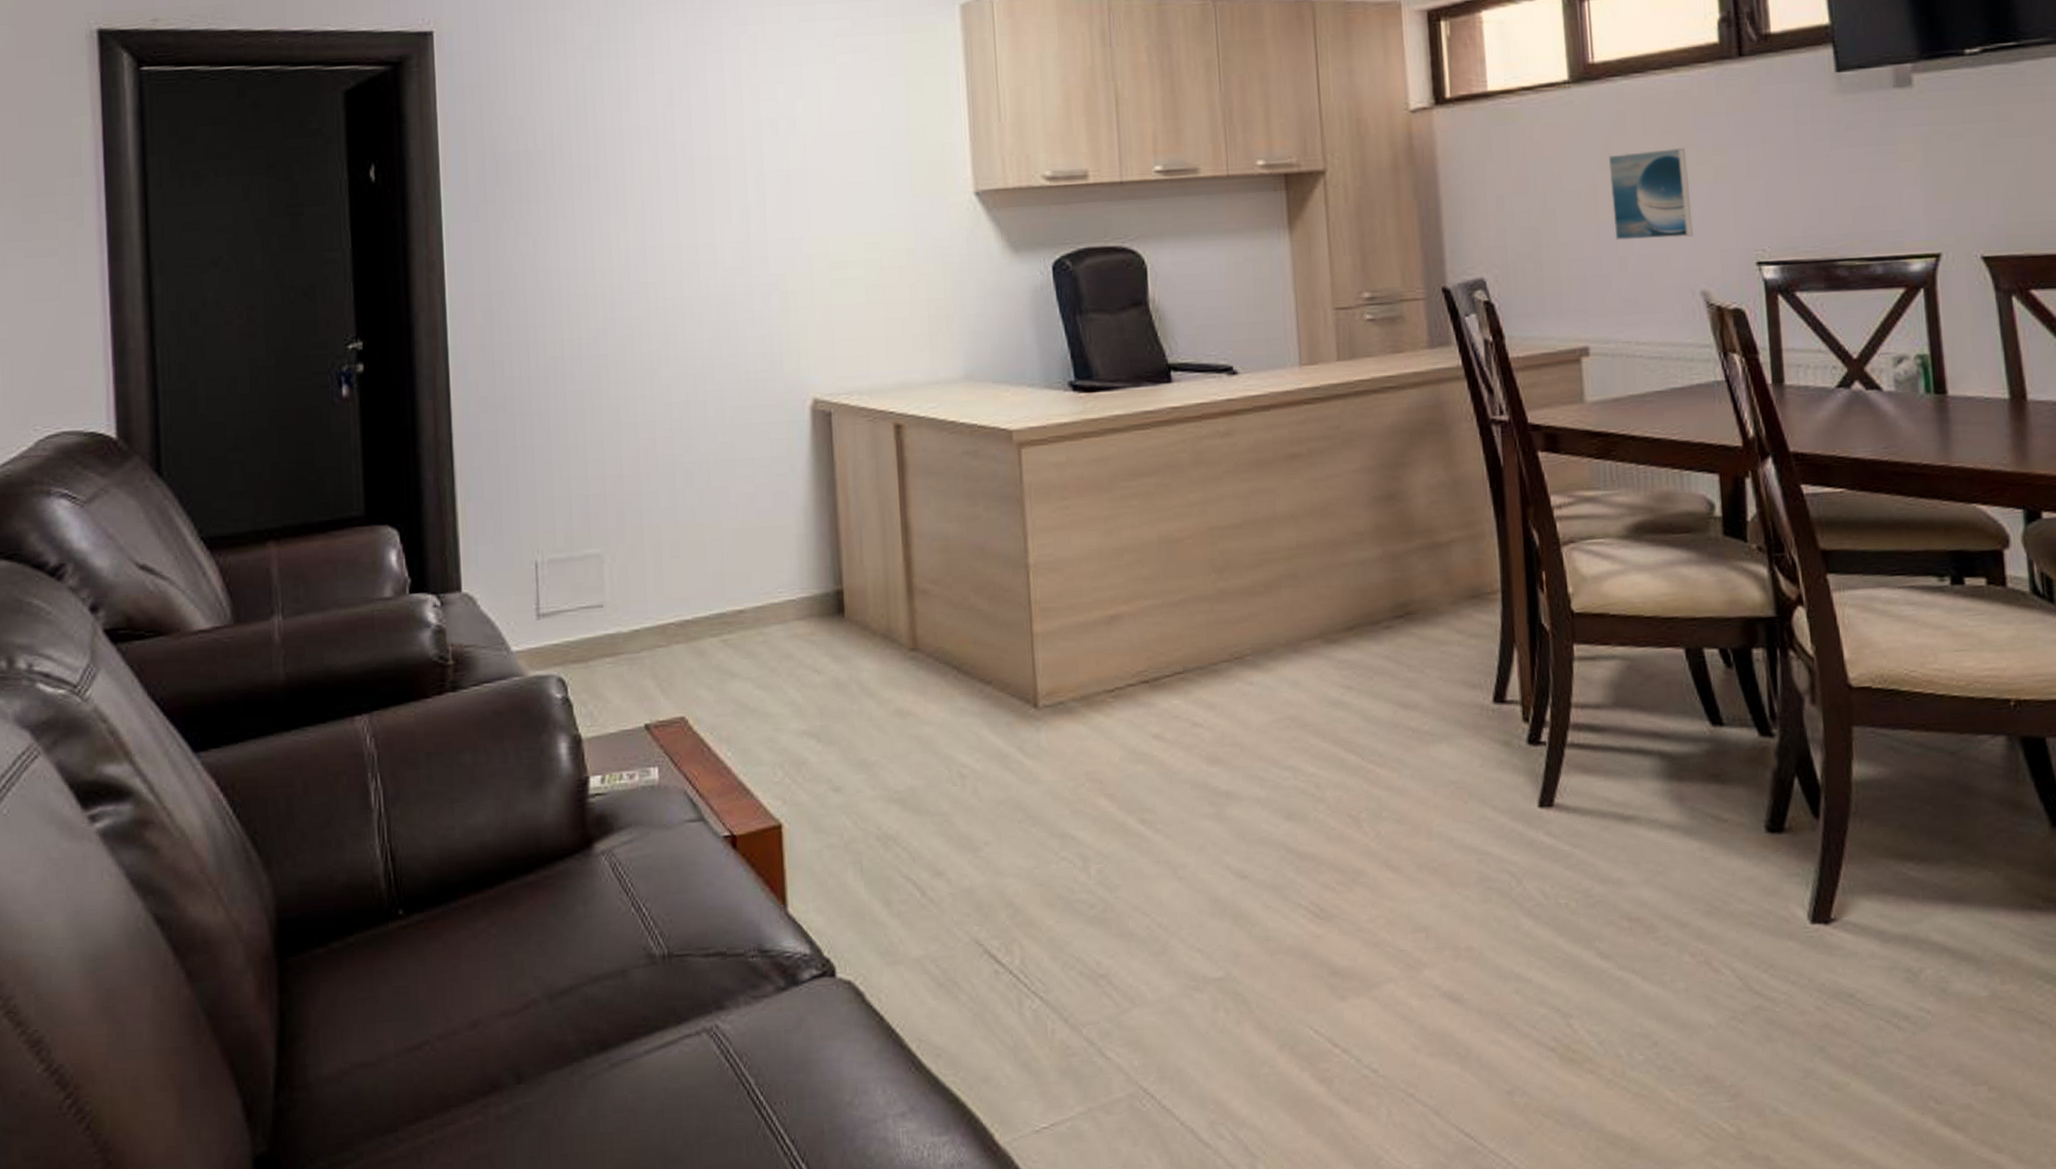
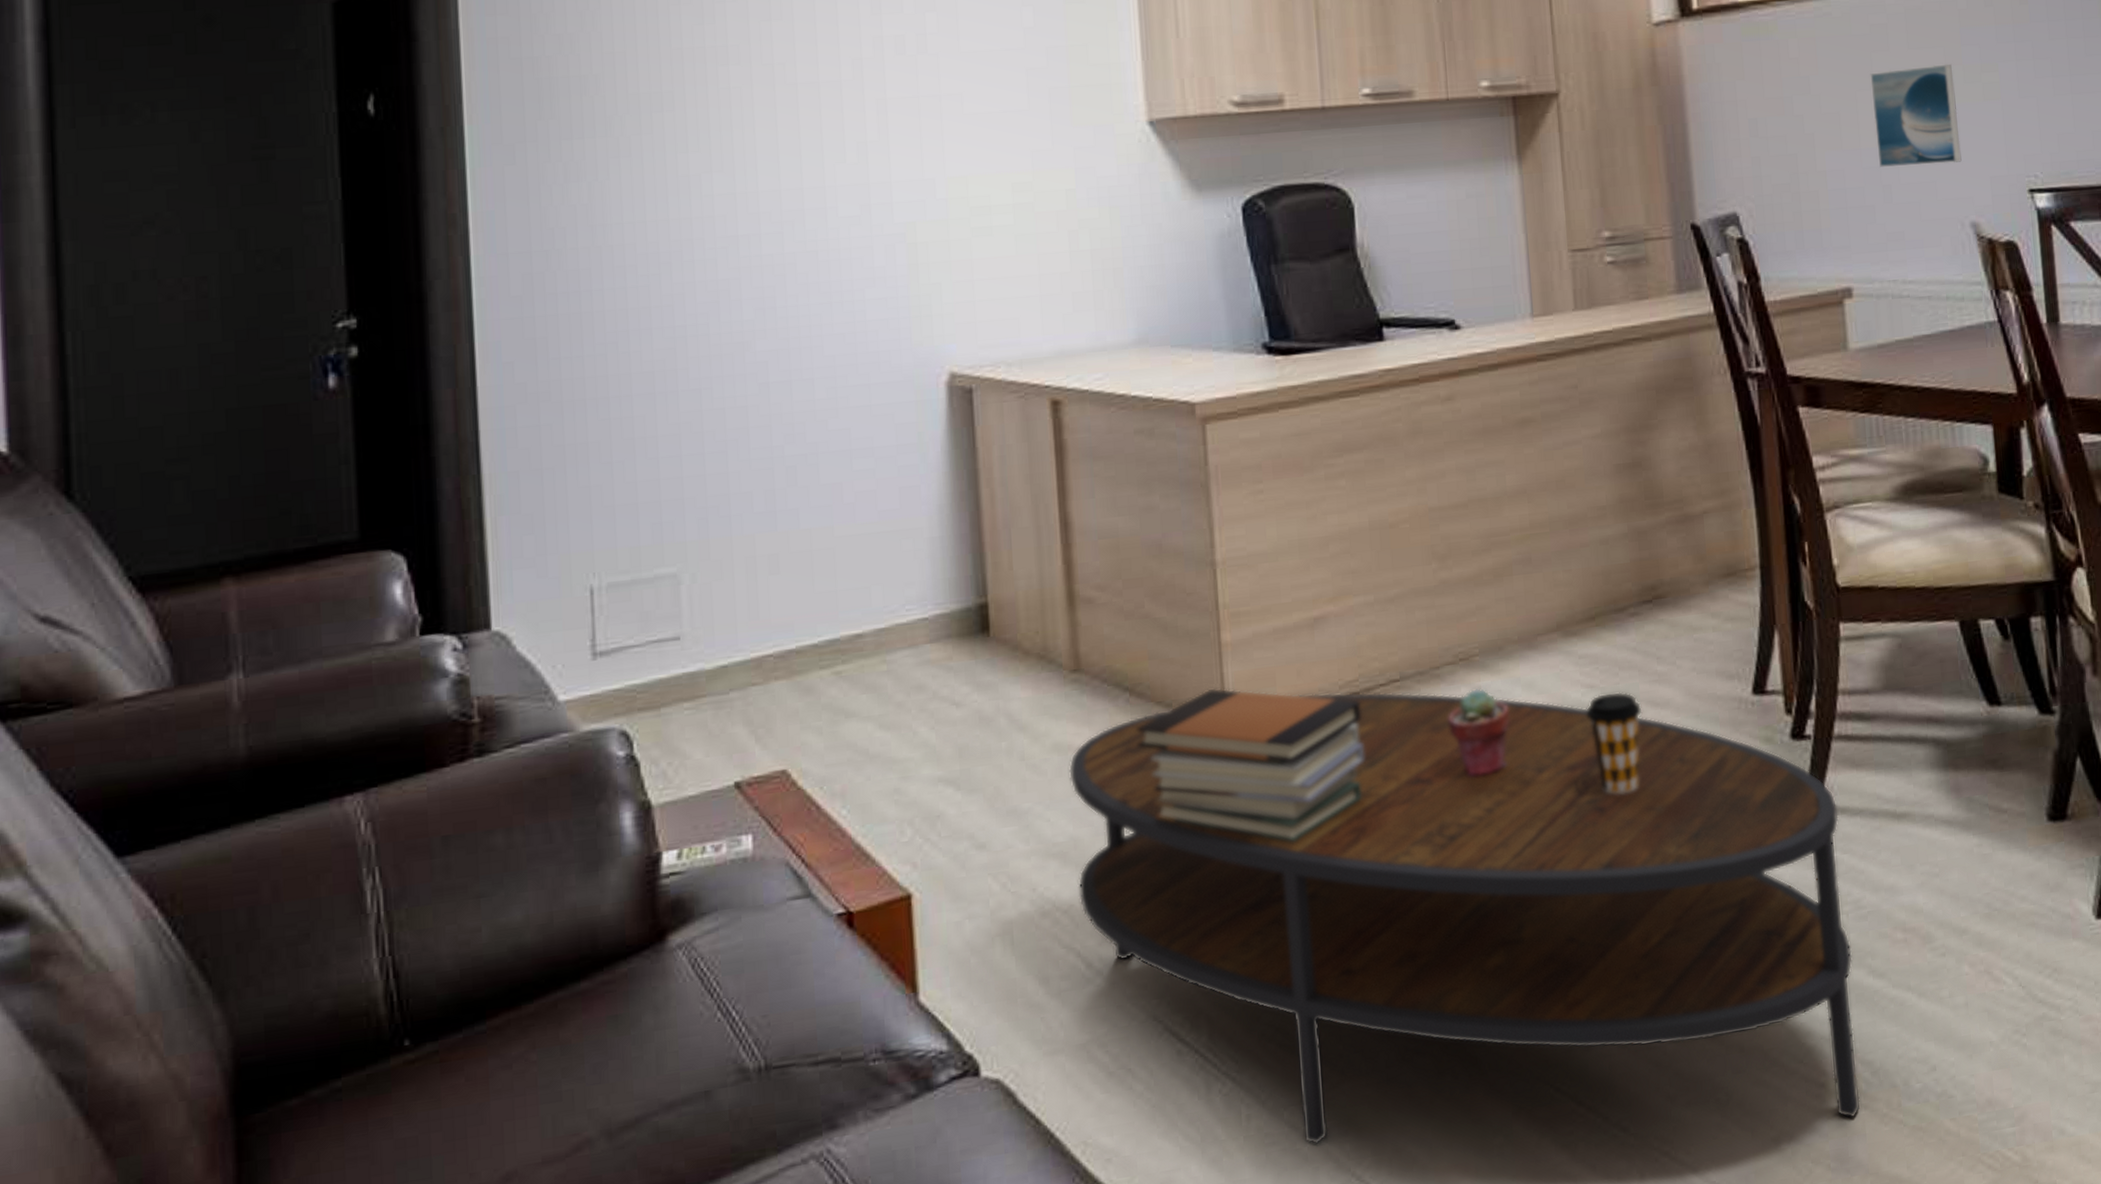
coffee table: none [908,679,1587,1081] -> present [1069,692,1861,1145]
book stack: none [963,670,1152,804] -> present [1137,687,1364,843]
potted succulent: none [1224,683,1278,760] -> present [1448,688,1510,778]
coffee cup: none [1344,693,1394,782] -> present [1586,691,1642,794]

